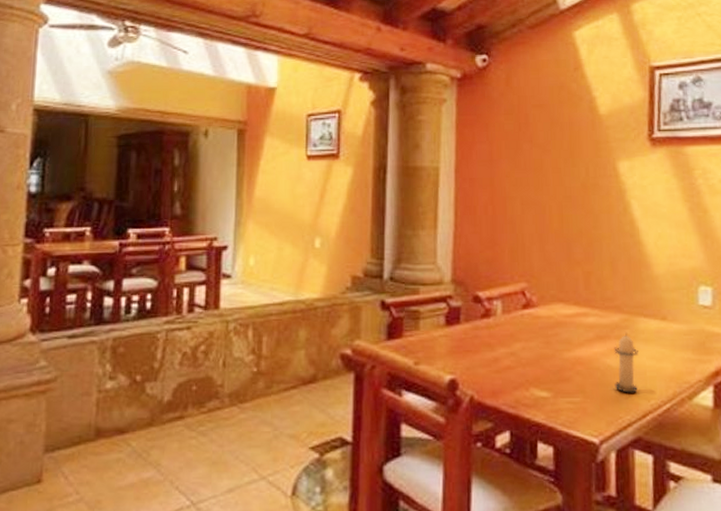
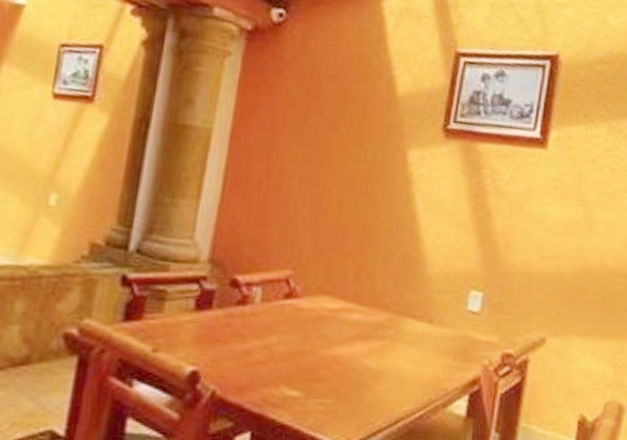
candle: present [614,332,639,393] -> none [370,332,400,398]

